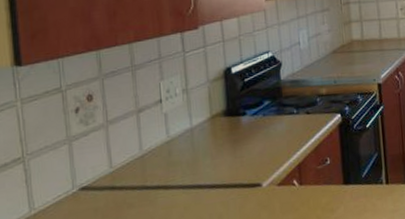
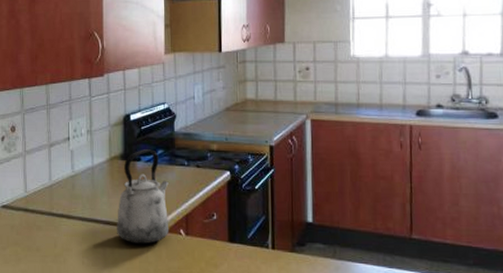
kettle: none [223,101,282,204] -> present [117,149,170,245]

